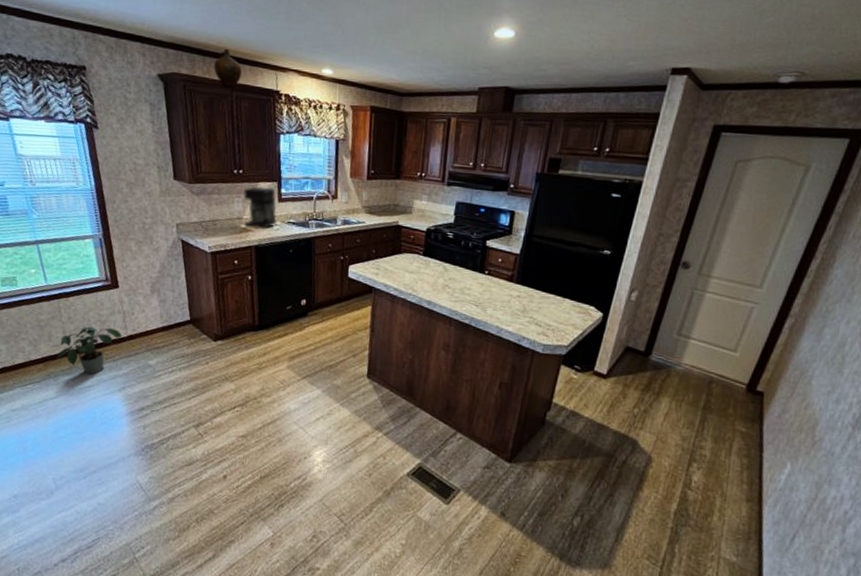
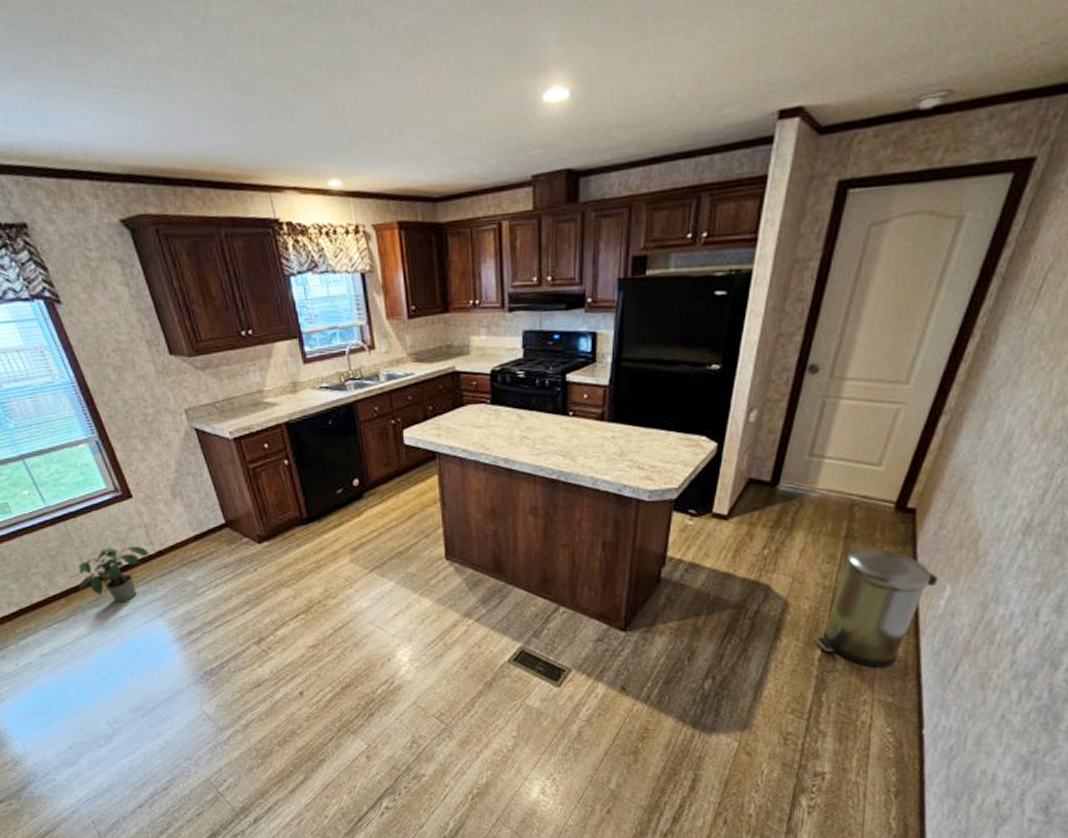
ceramic jug: present [214,47,243,89] -> none [188,169,227,225]
coffee maker: present [243,186,277,231] -> none [258,347,306,403]
pedal bin: none [671,419,781,529] -> present [813,548,939,668]

